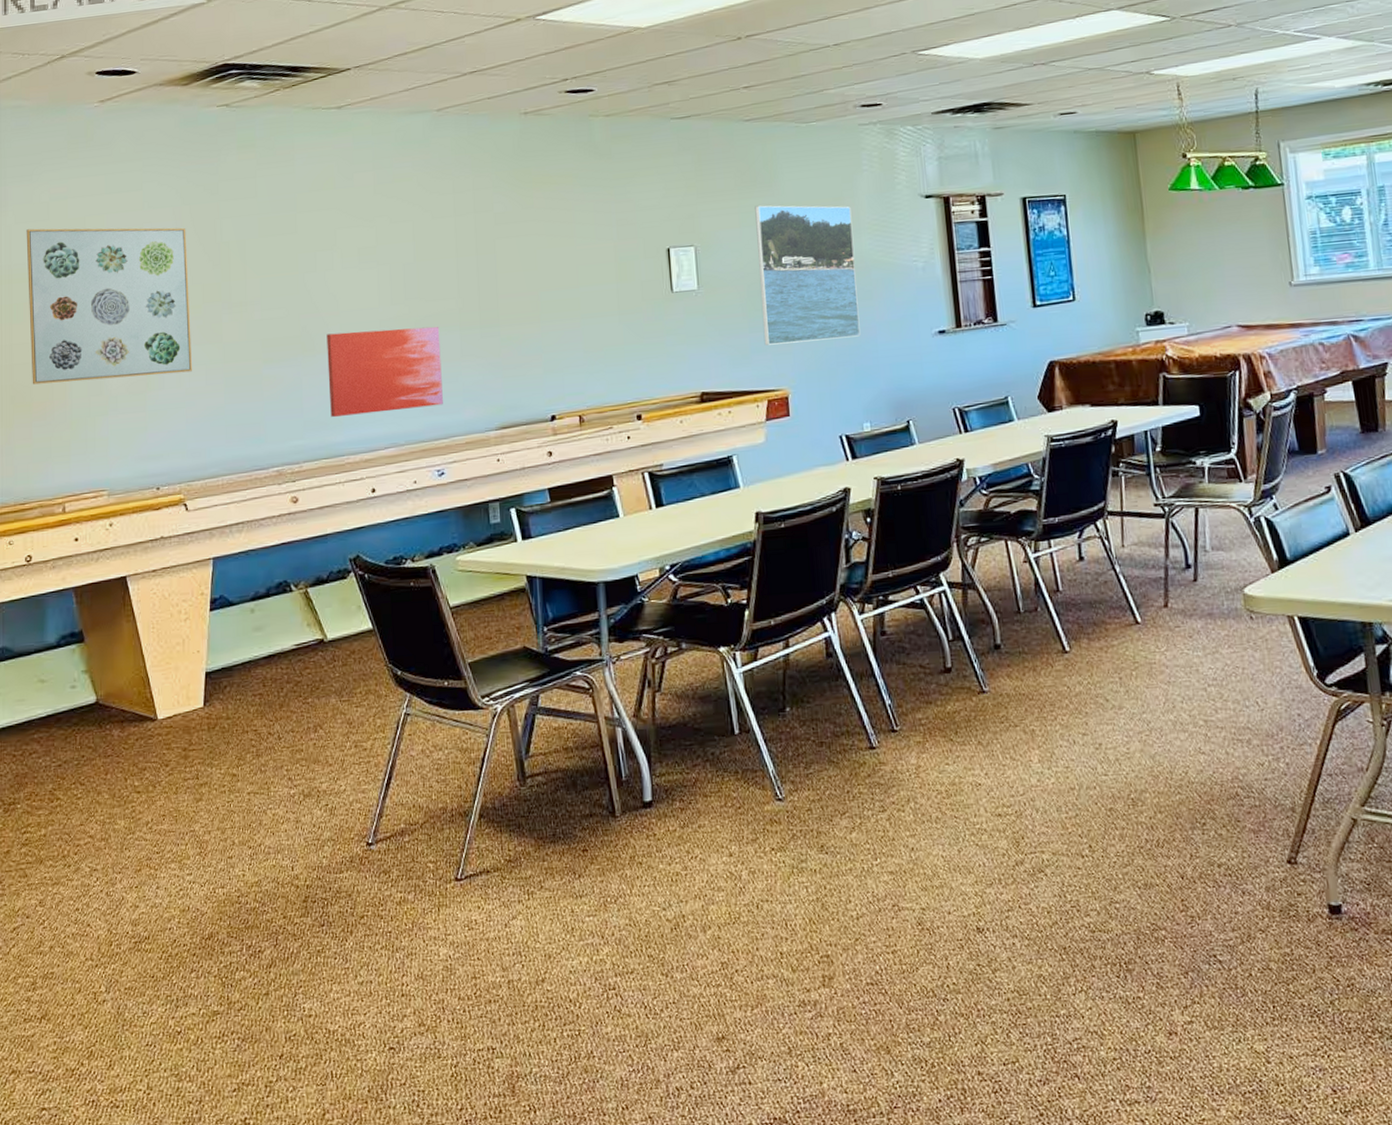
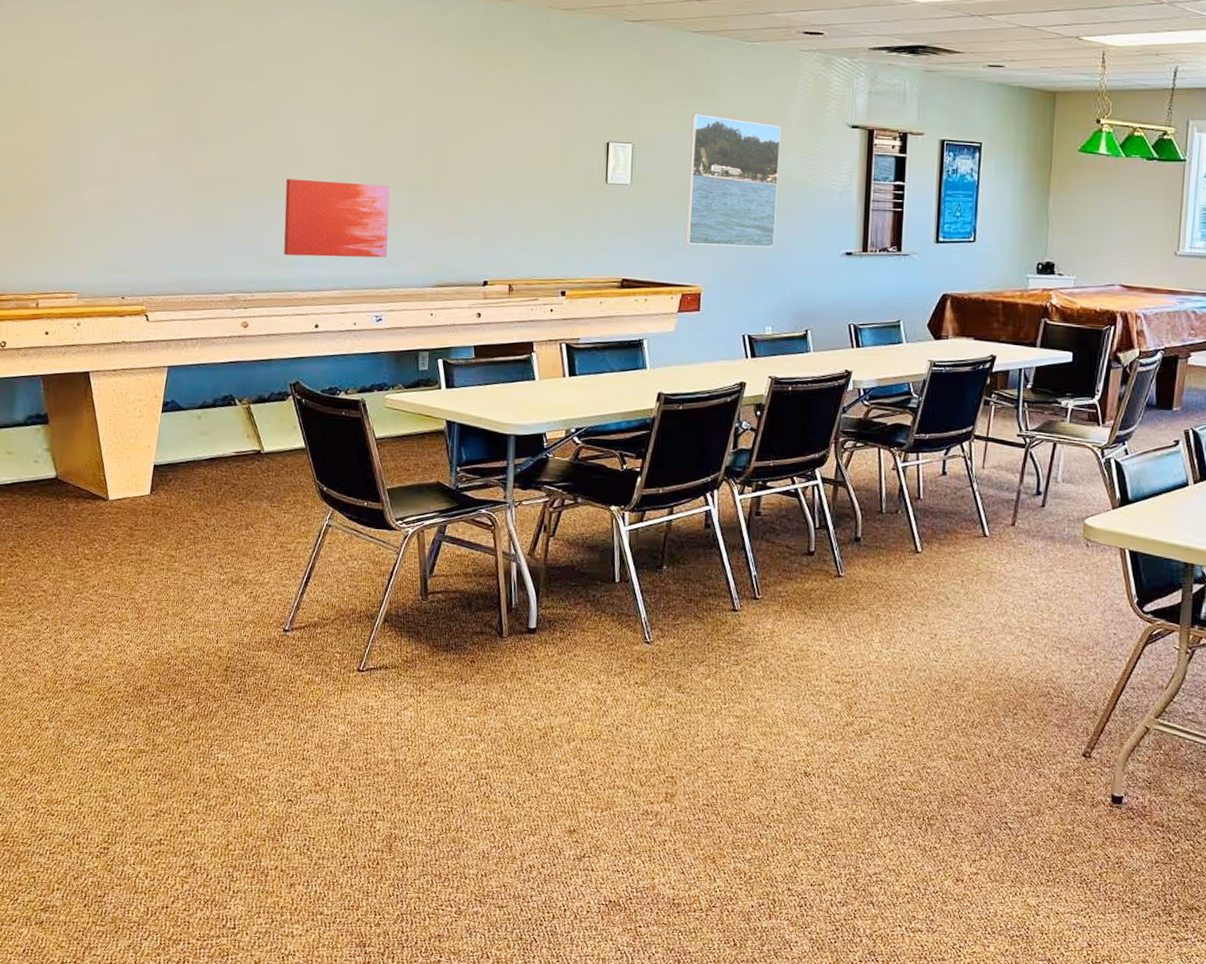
wall art: present [26,227,192,385] -> none [15,44,165,196]

